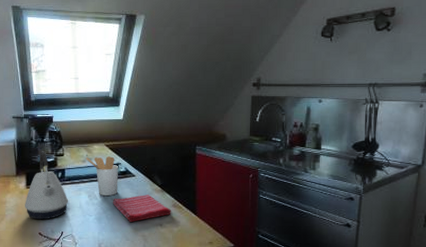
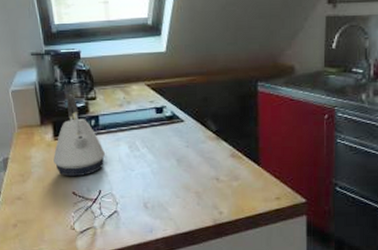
utensil holder: present [85,156,118,197] -> none [123,98,164,147]
dish towel: present [113,195,172,222] -> none [158,143,230,176]

